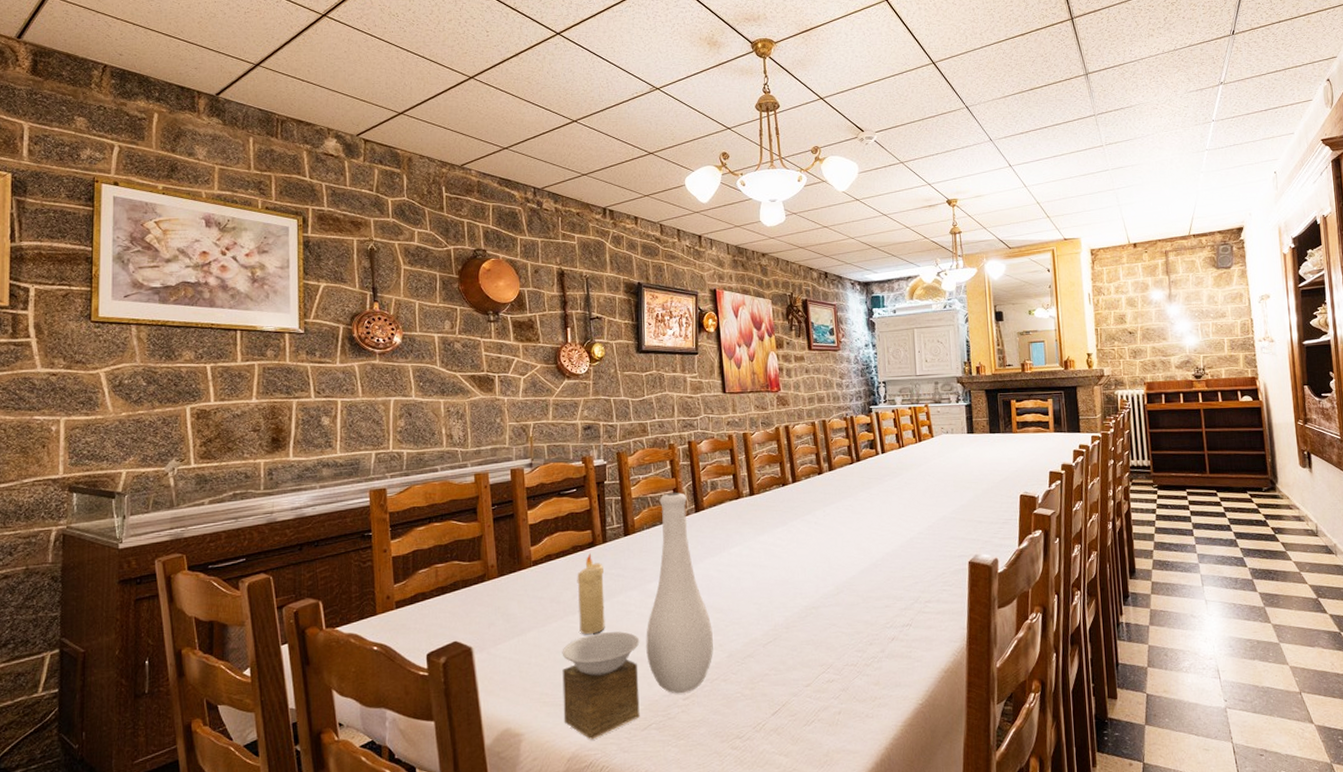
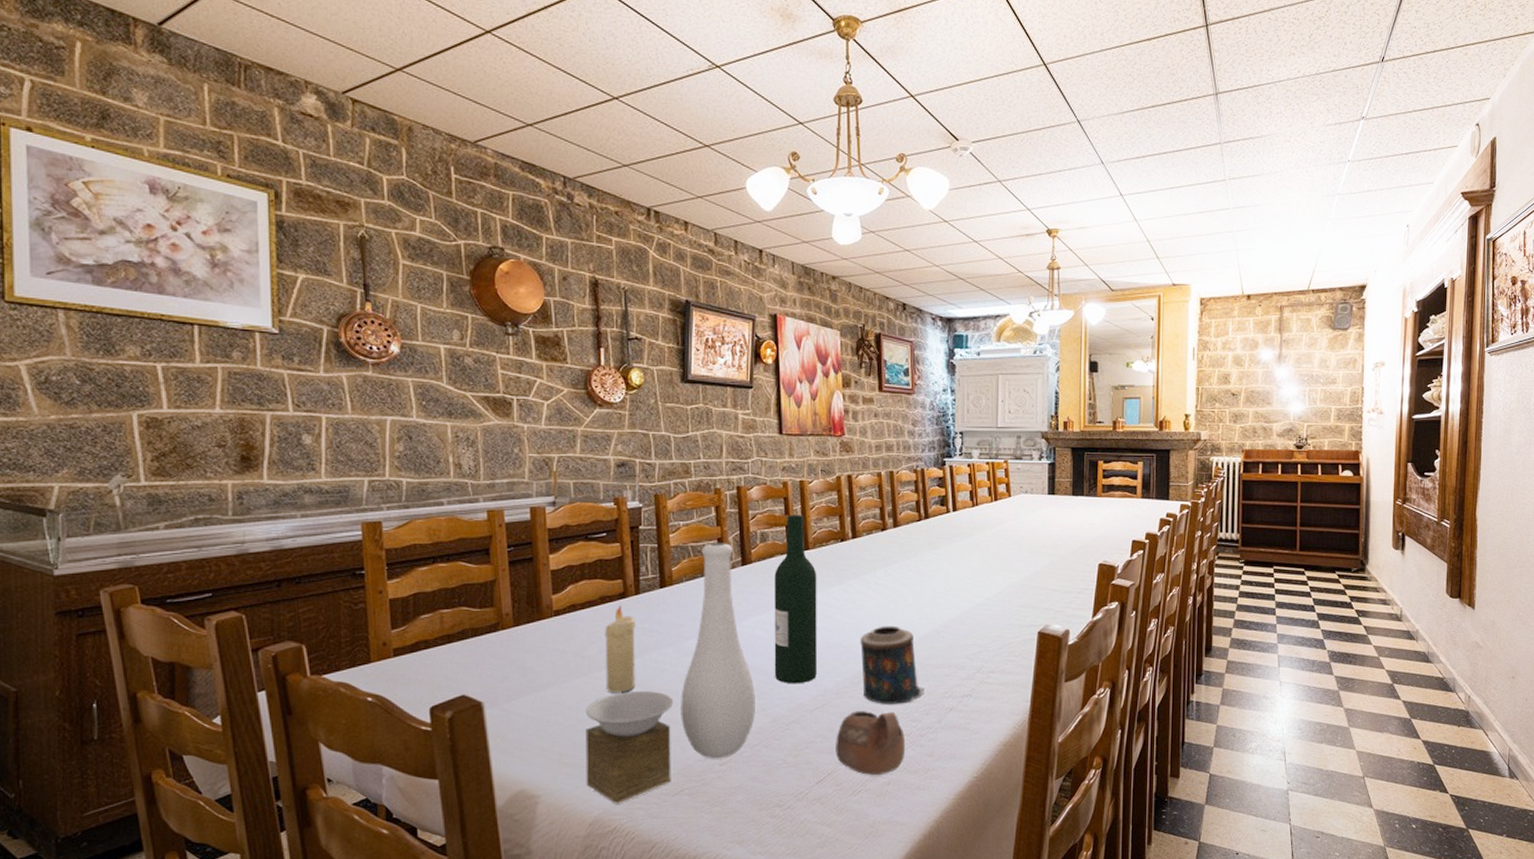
wine bottle: none [725,464,767,620] -> present [774,515,817,684]
cup: none [788,643,853,706] -> present [836,711,906,776]
candle: none [805,561,867,636] -> present [860,625,924,704]

